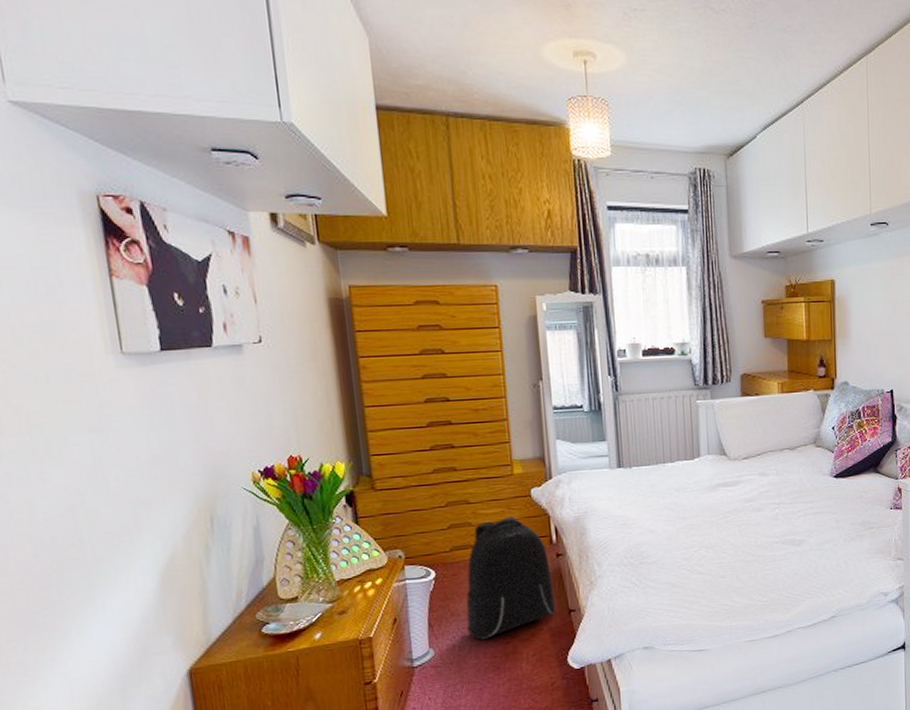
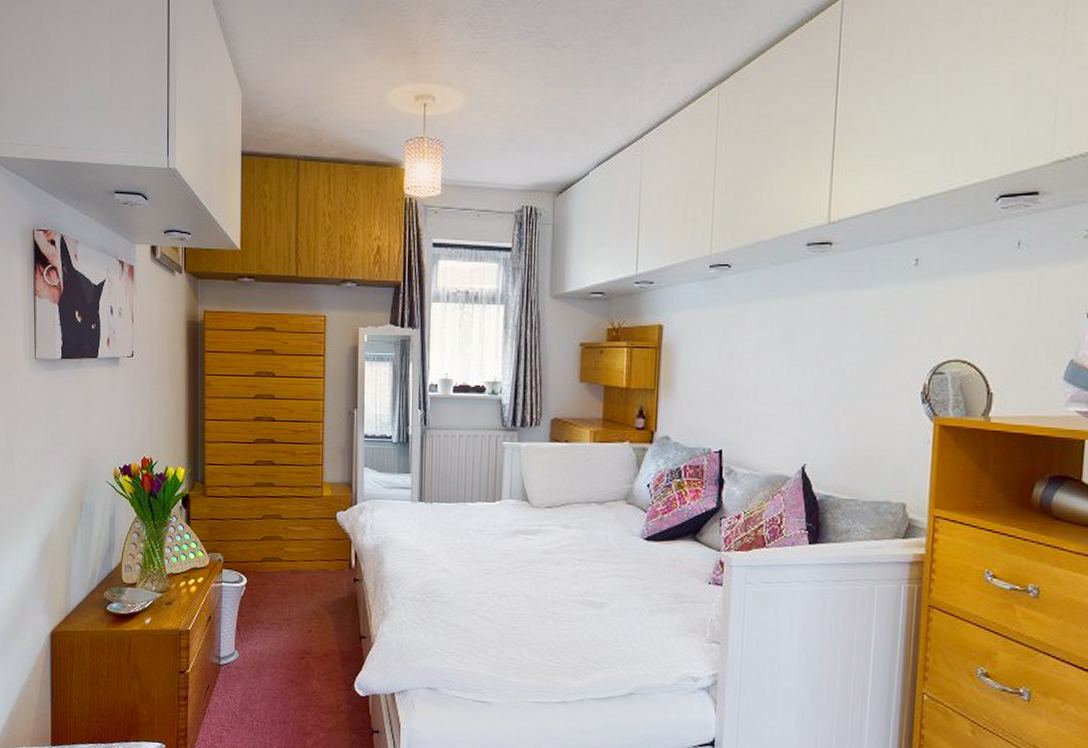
backpack: present [466,516,556,640] -> none [268,536,348,650]

